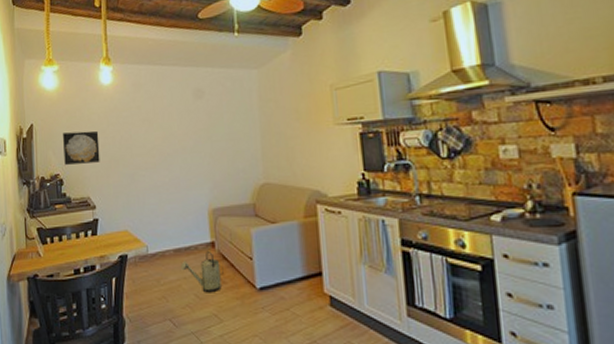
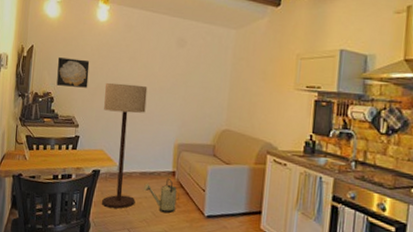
floor lamp: none [119,148,174,298] -> present [102,82,148,209]

